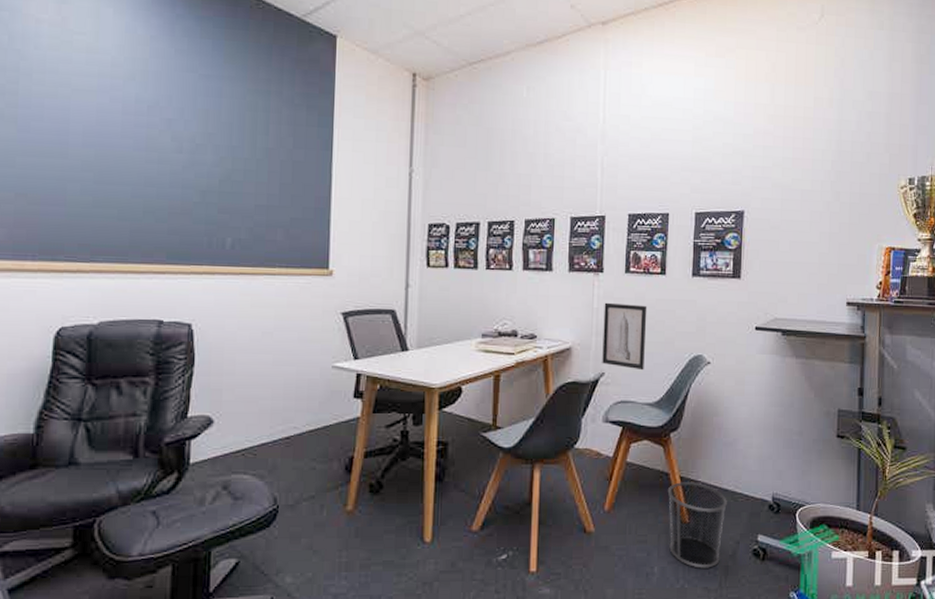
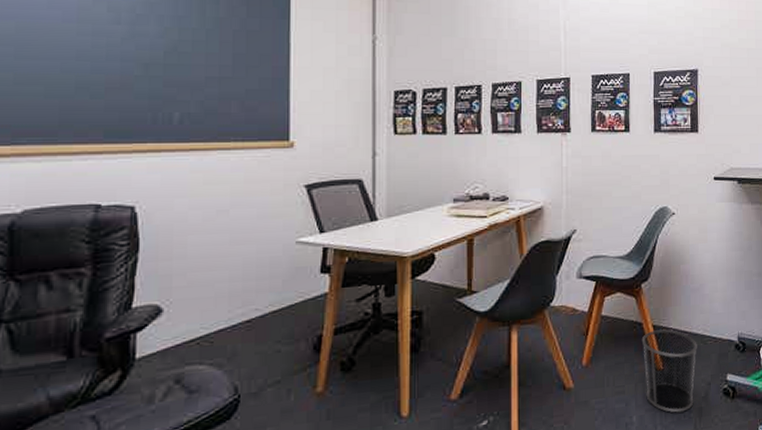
wall art: present [602,302,647,371] -> none [573,161,614,225]

